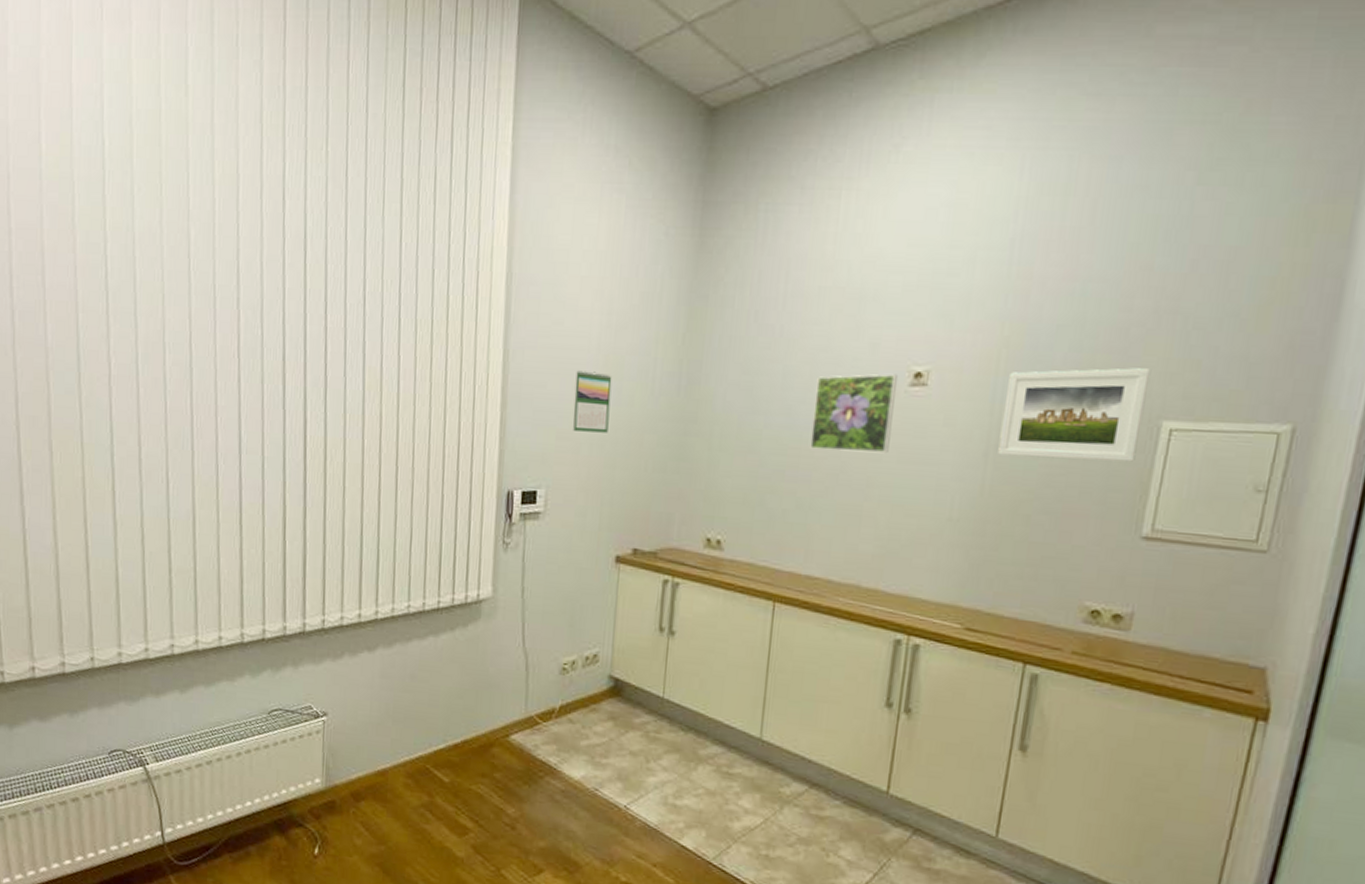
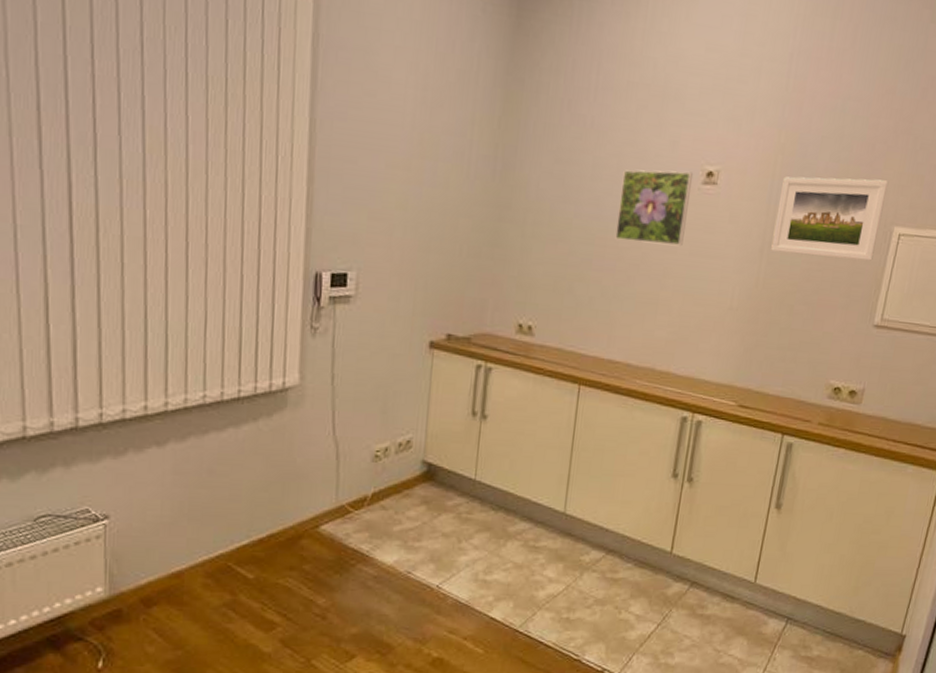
calendar: present [572,370,612,433] -> none [385,147,427,215]

